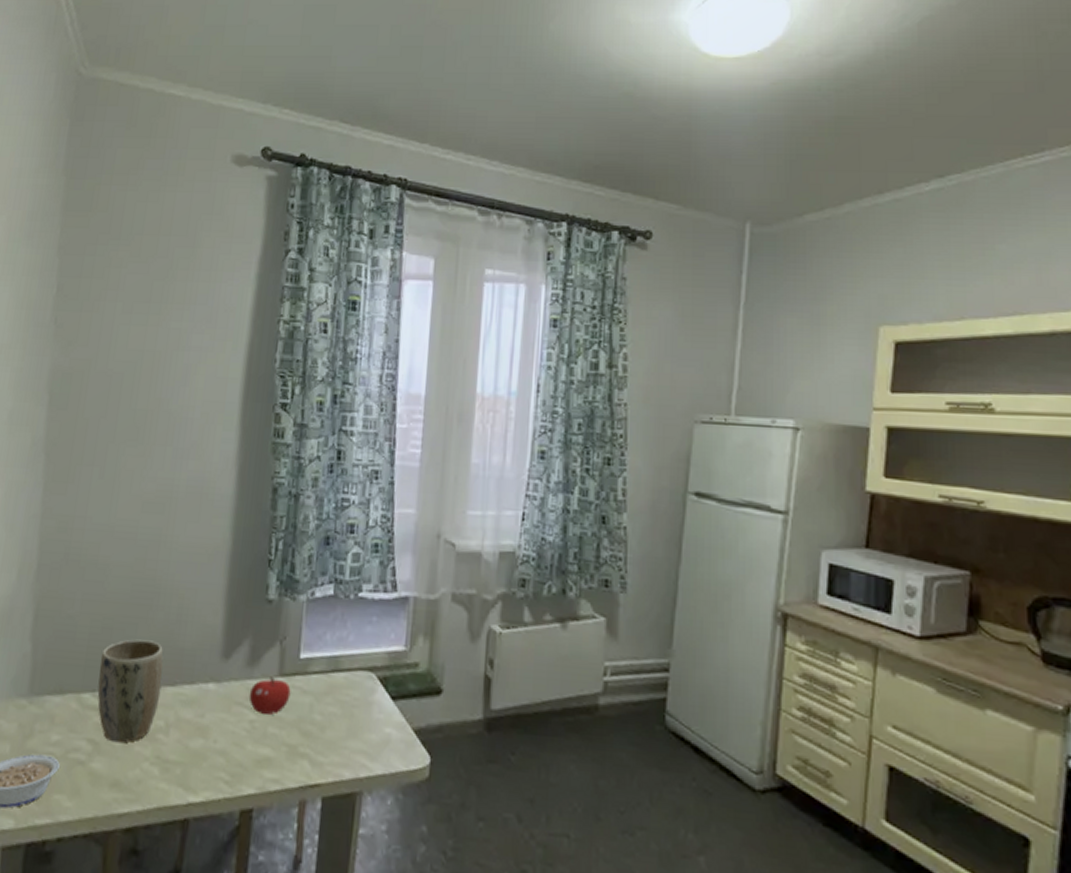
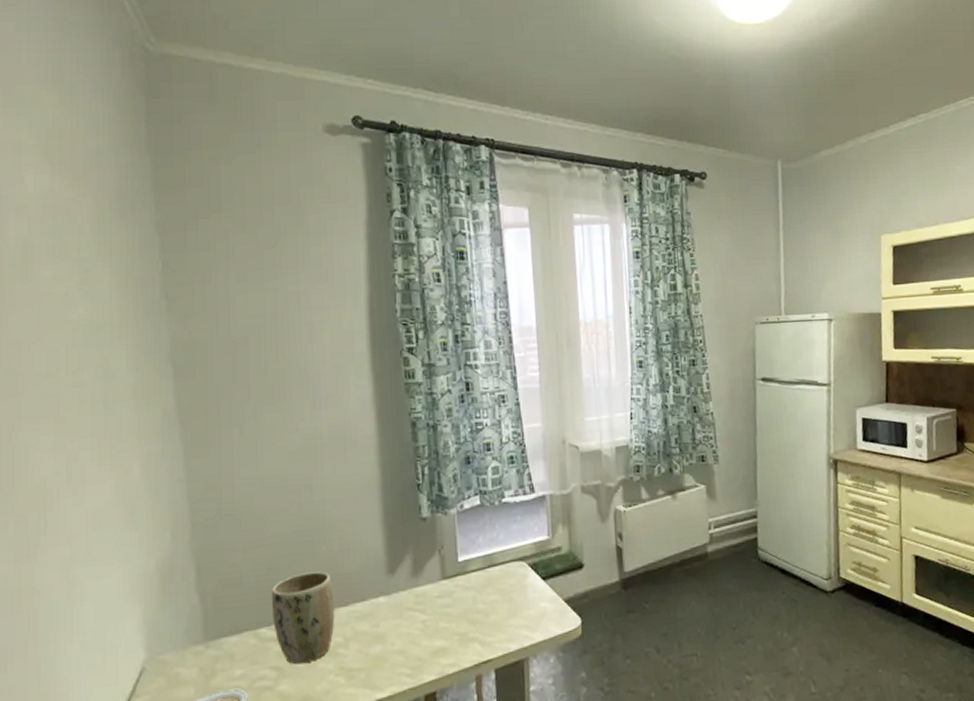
fruit: present [248,676,291,716] -> none [417,581,455,614]

